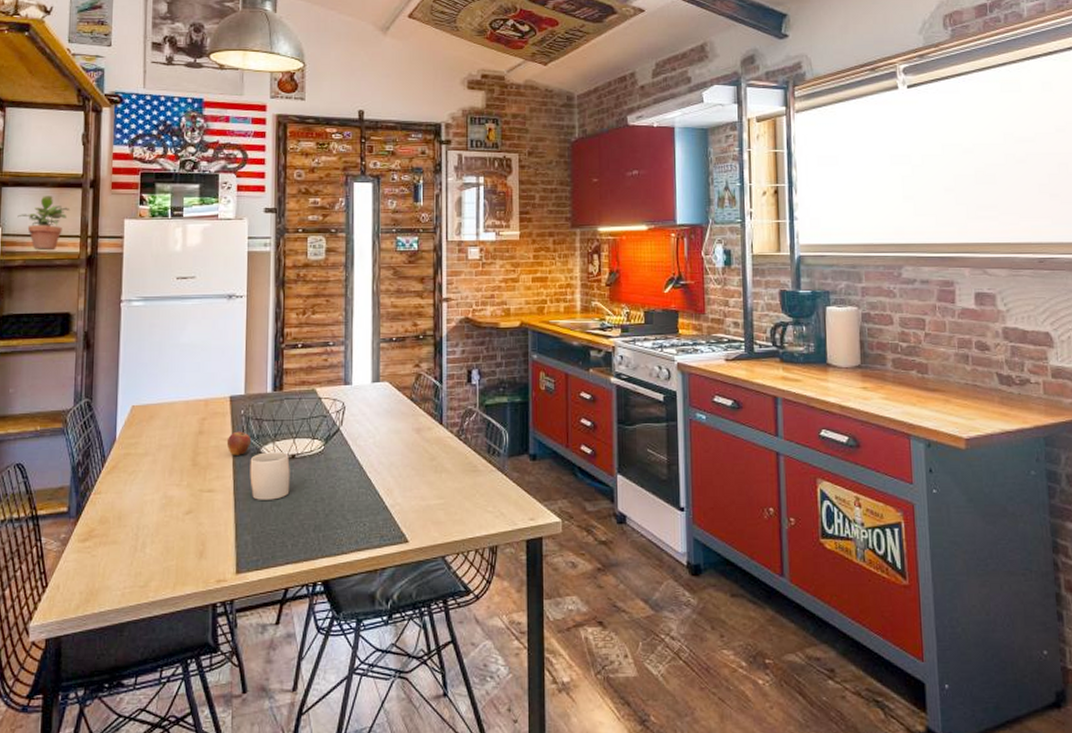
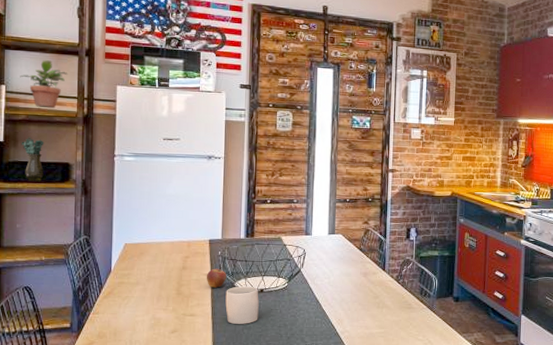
vase: none [16,284,43,337] -> present [21,136,44,182]

